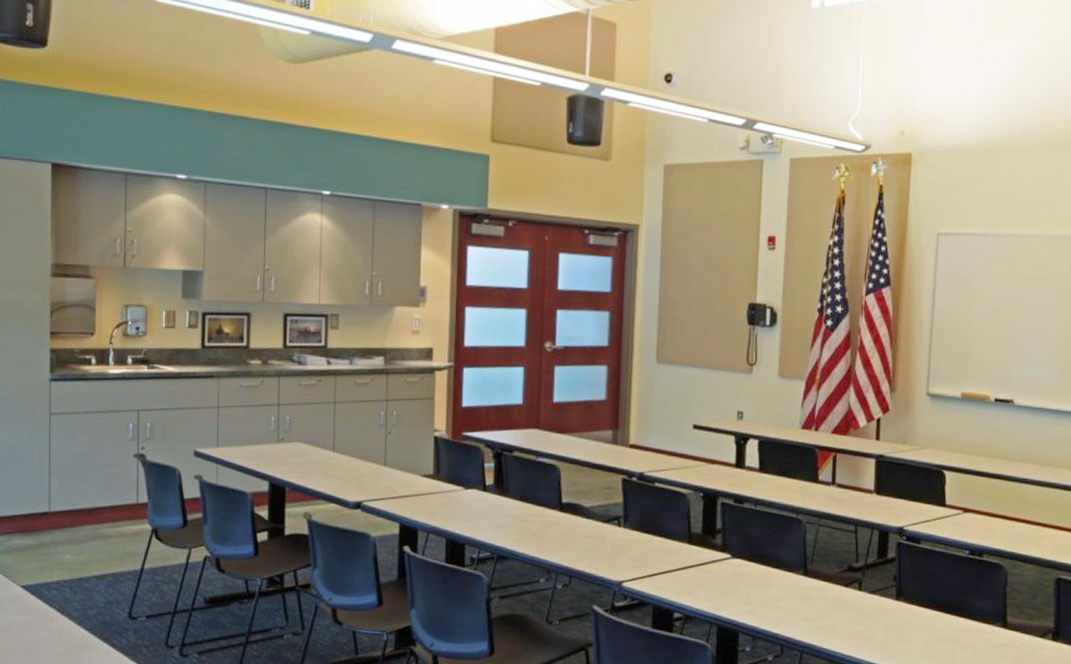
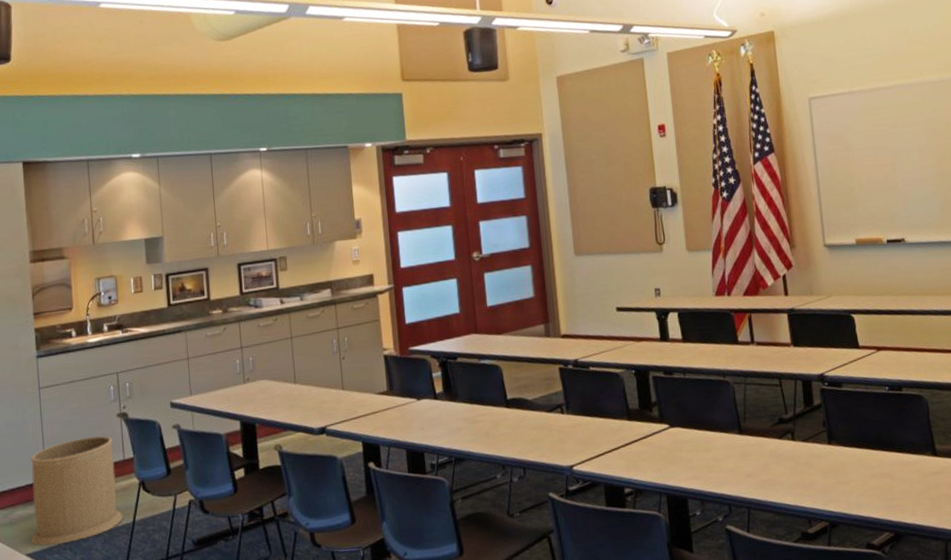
trash can: none [27,473,130,581] -> present [30,436,123,546]

